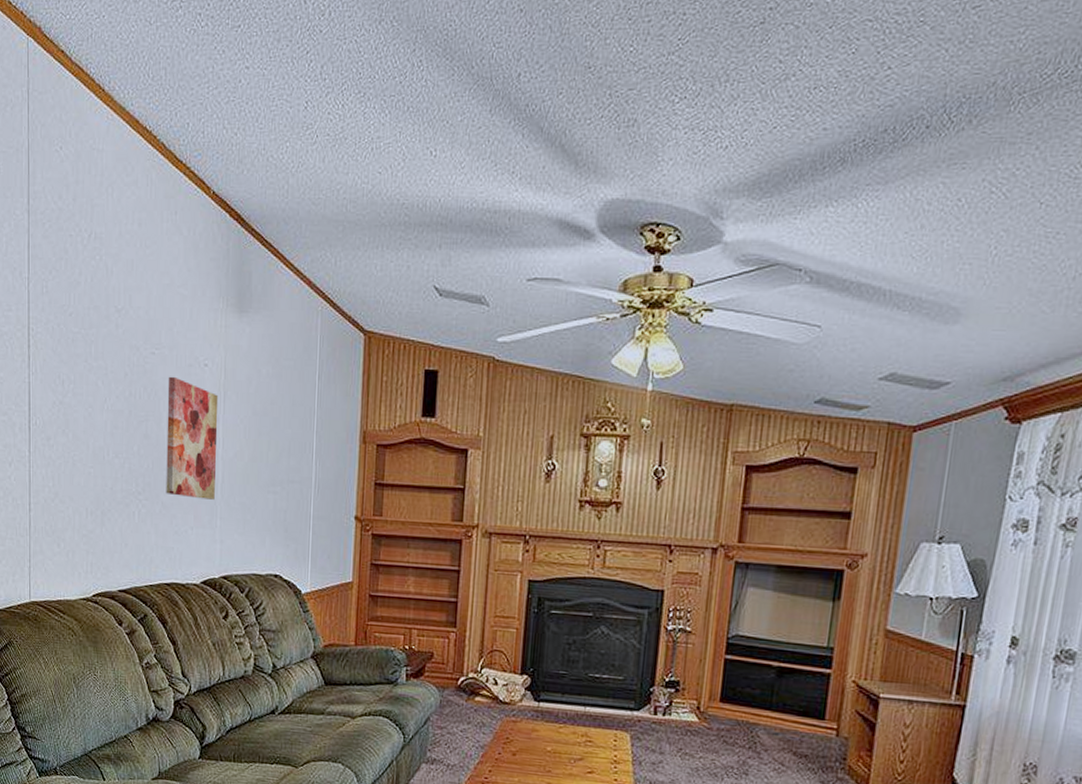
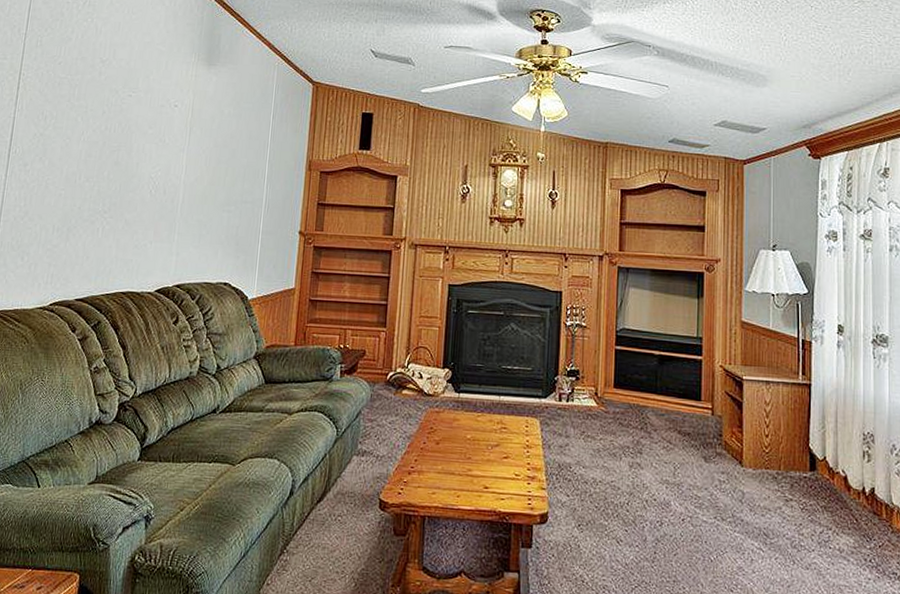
wall art: present [166,376,218,500] -> none [130,114,185,218]

